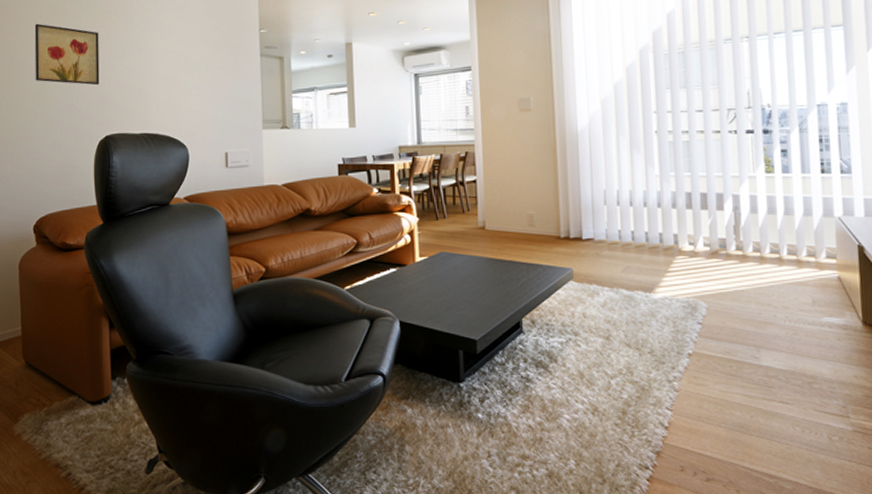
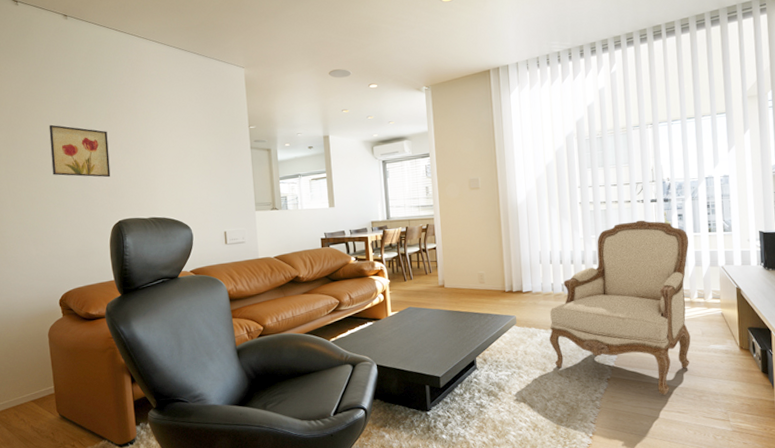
armchair: none [614,155,798,378] -> present [549,220,691,395]

